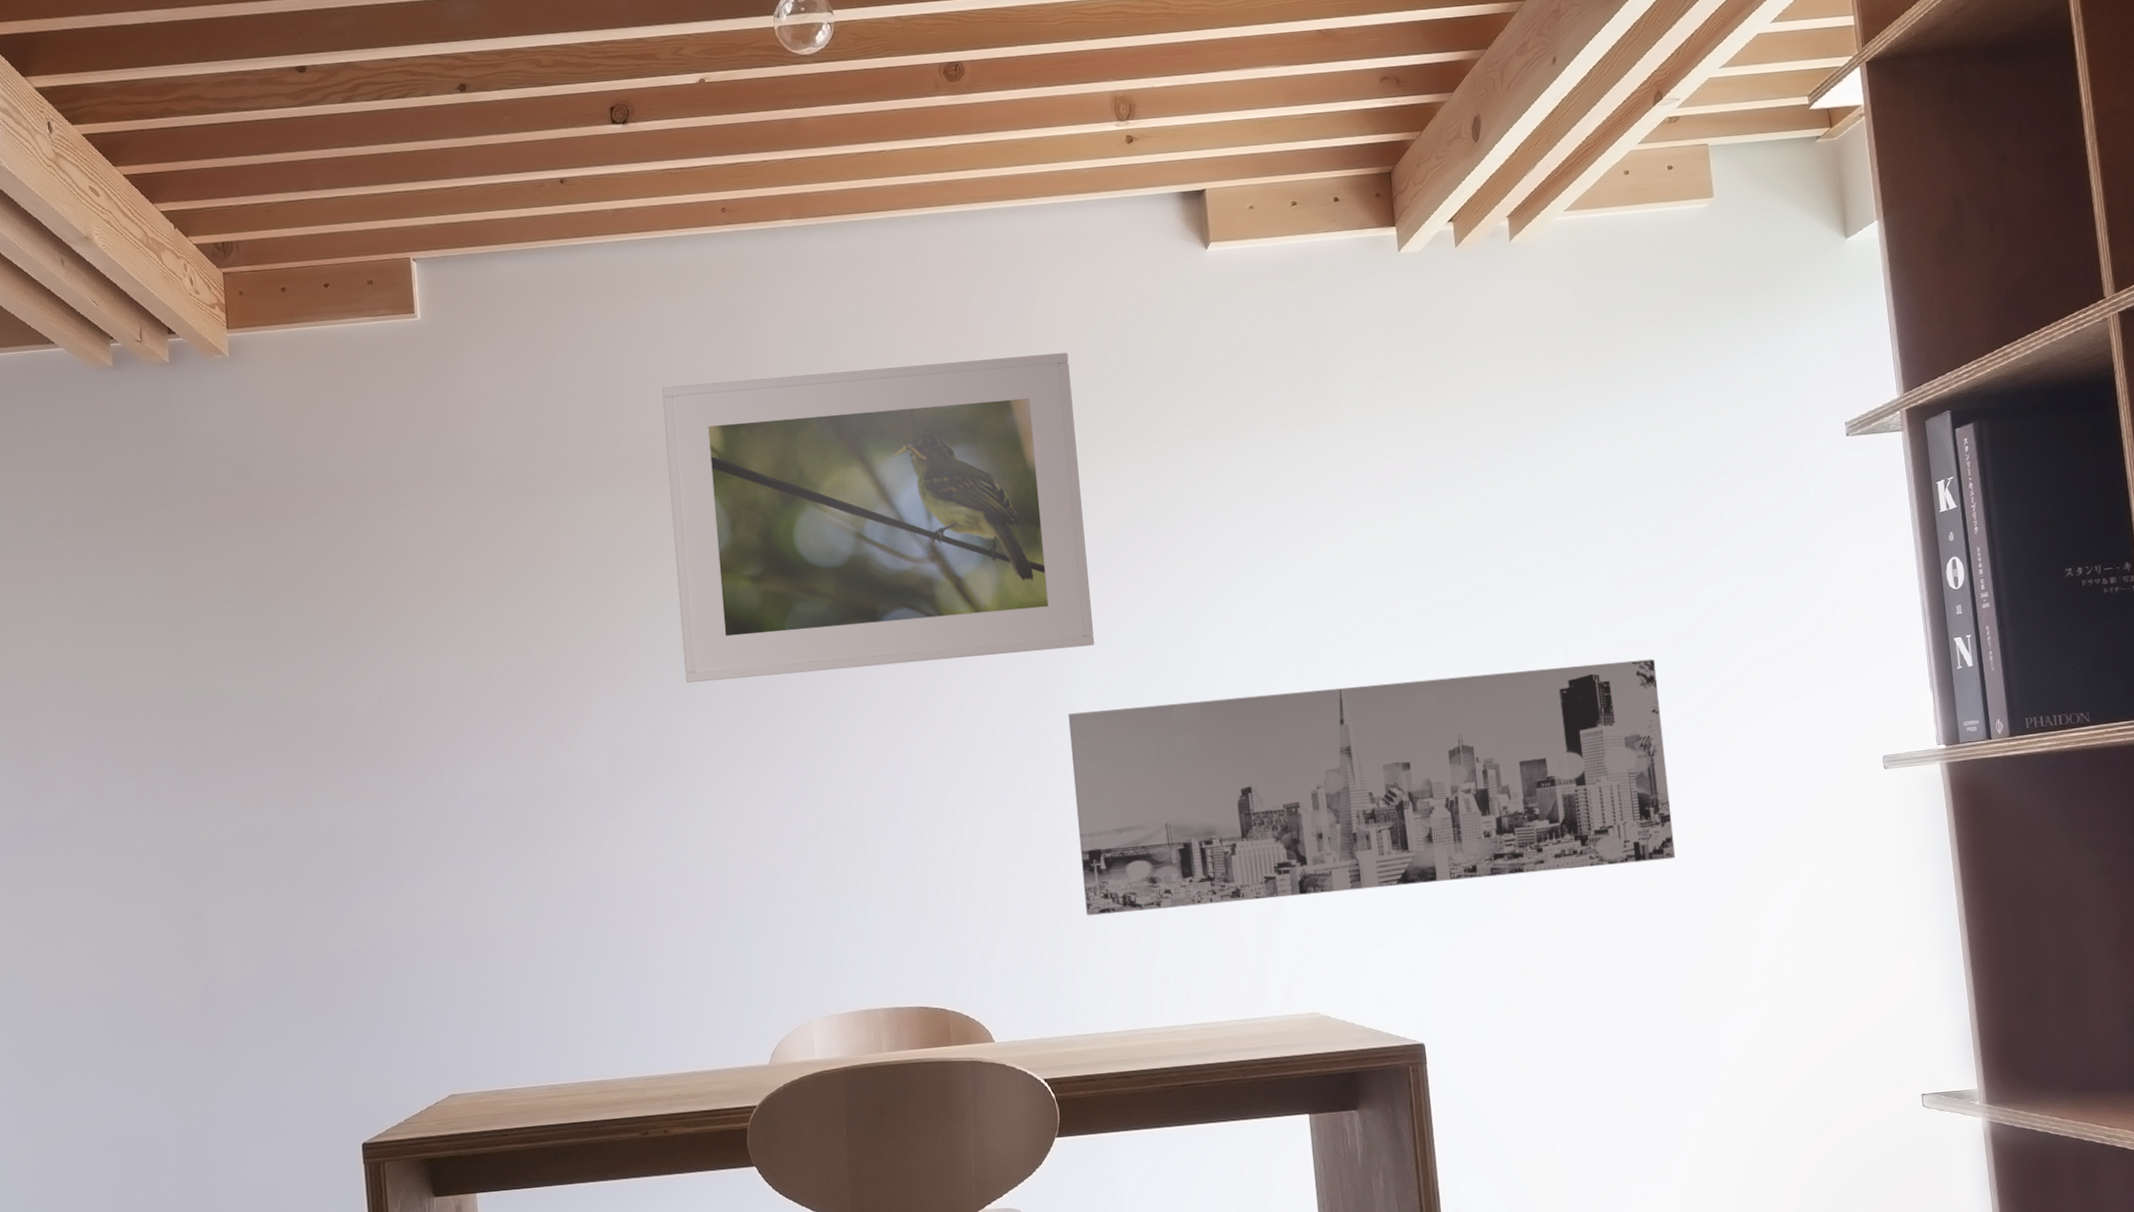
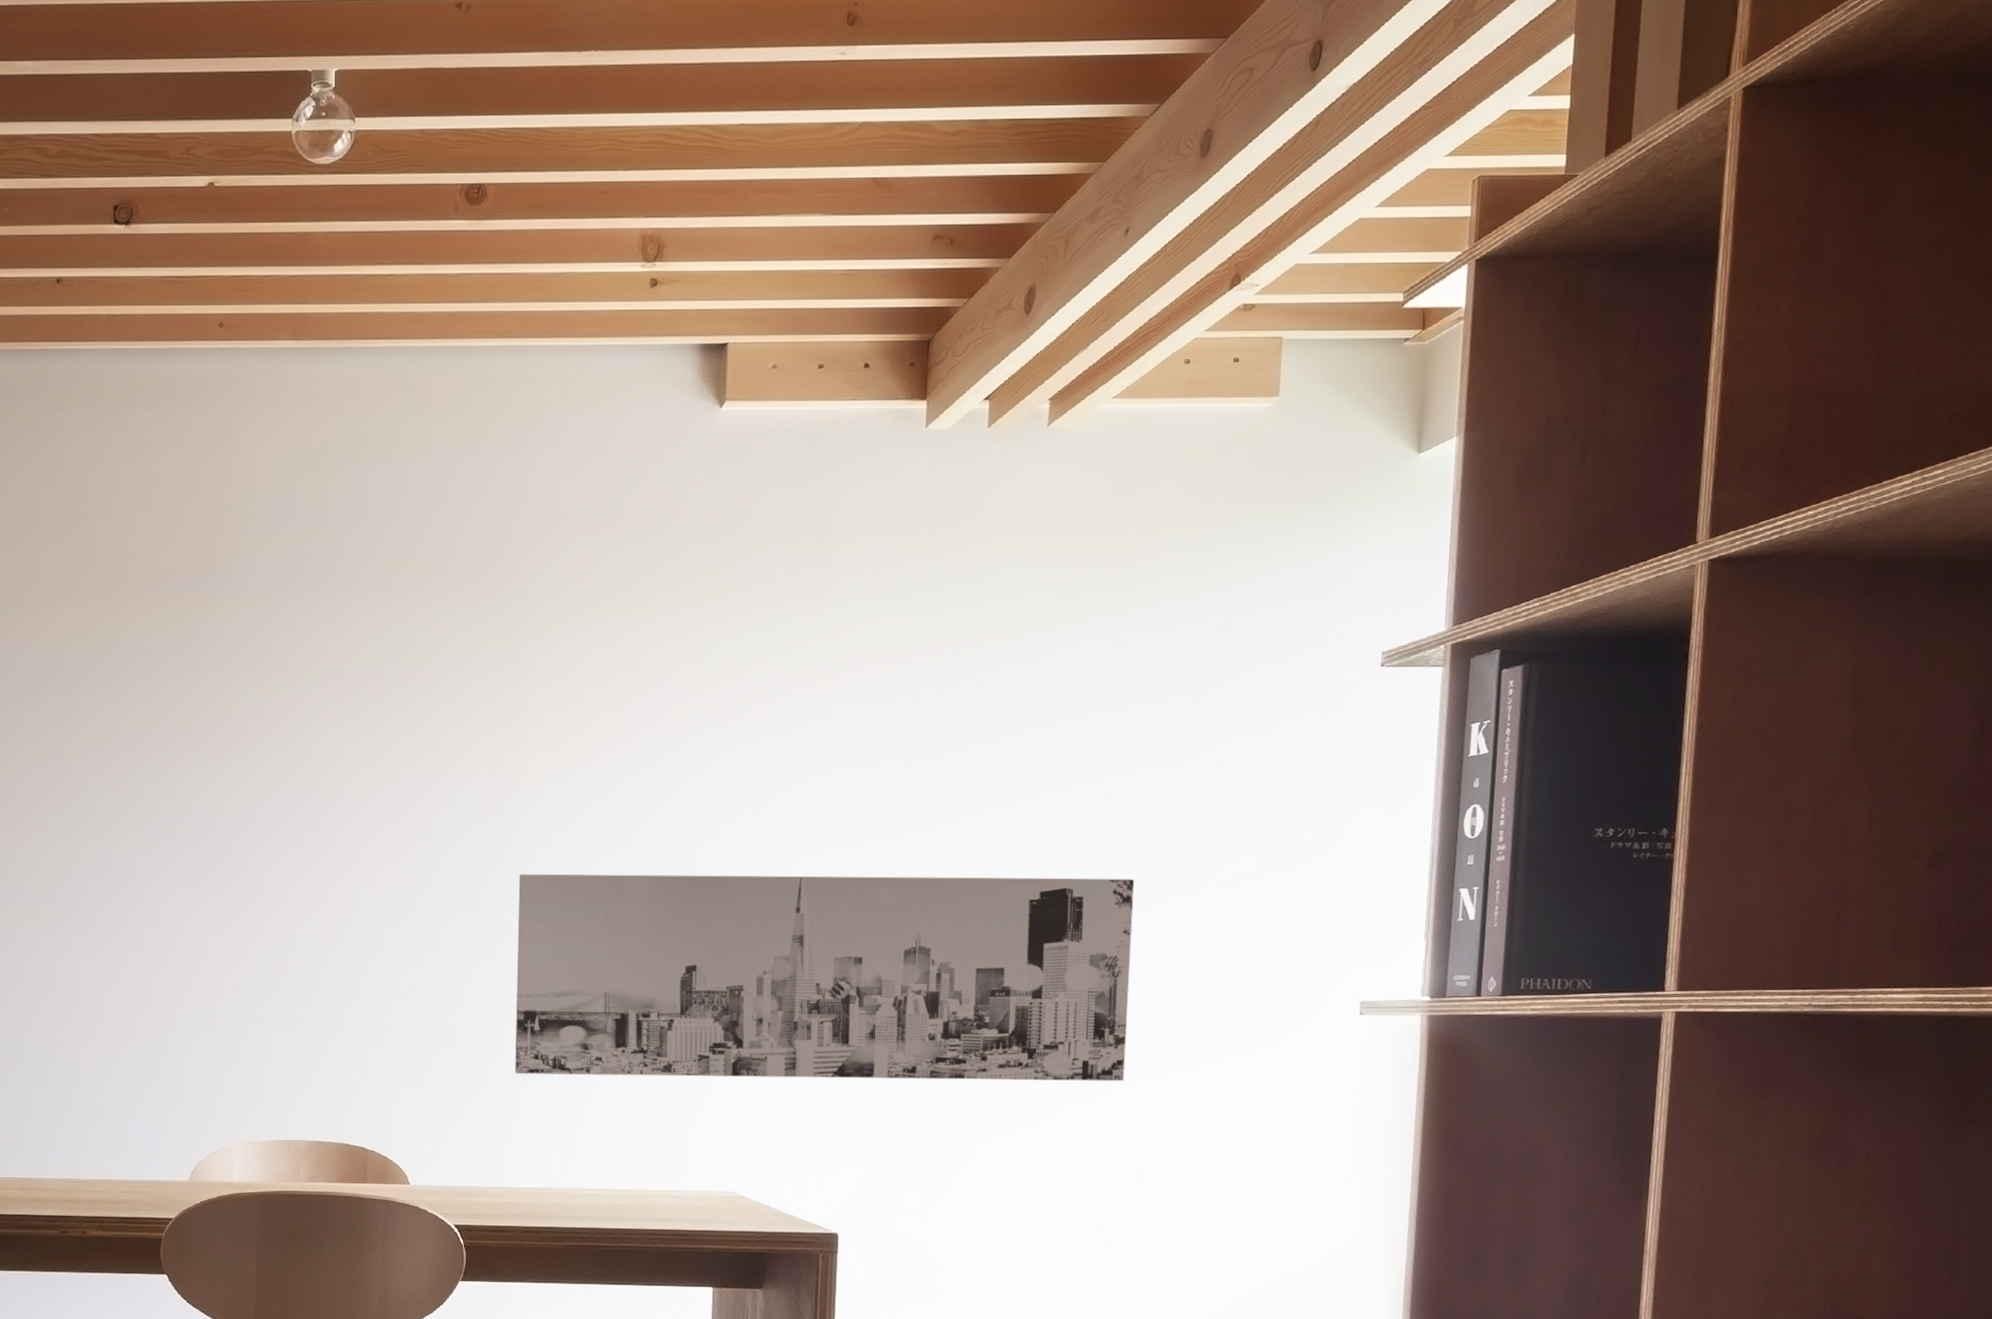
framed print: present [662,352,1095,684] -> none [140,505,562,809]

